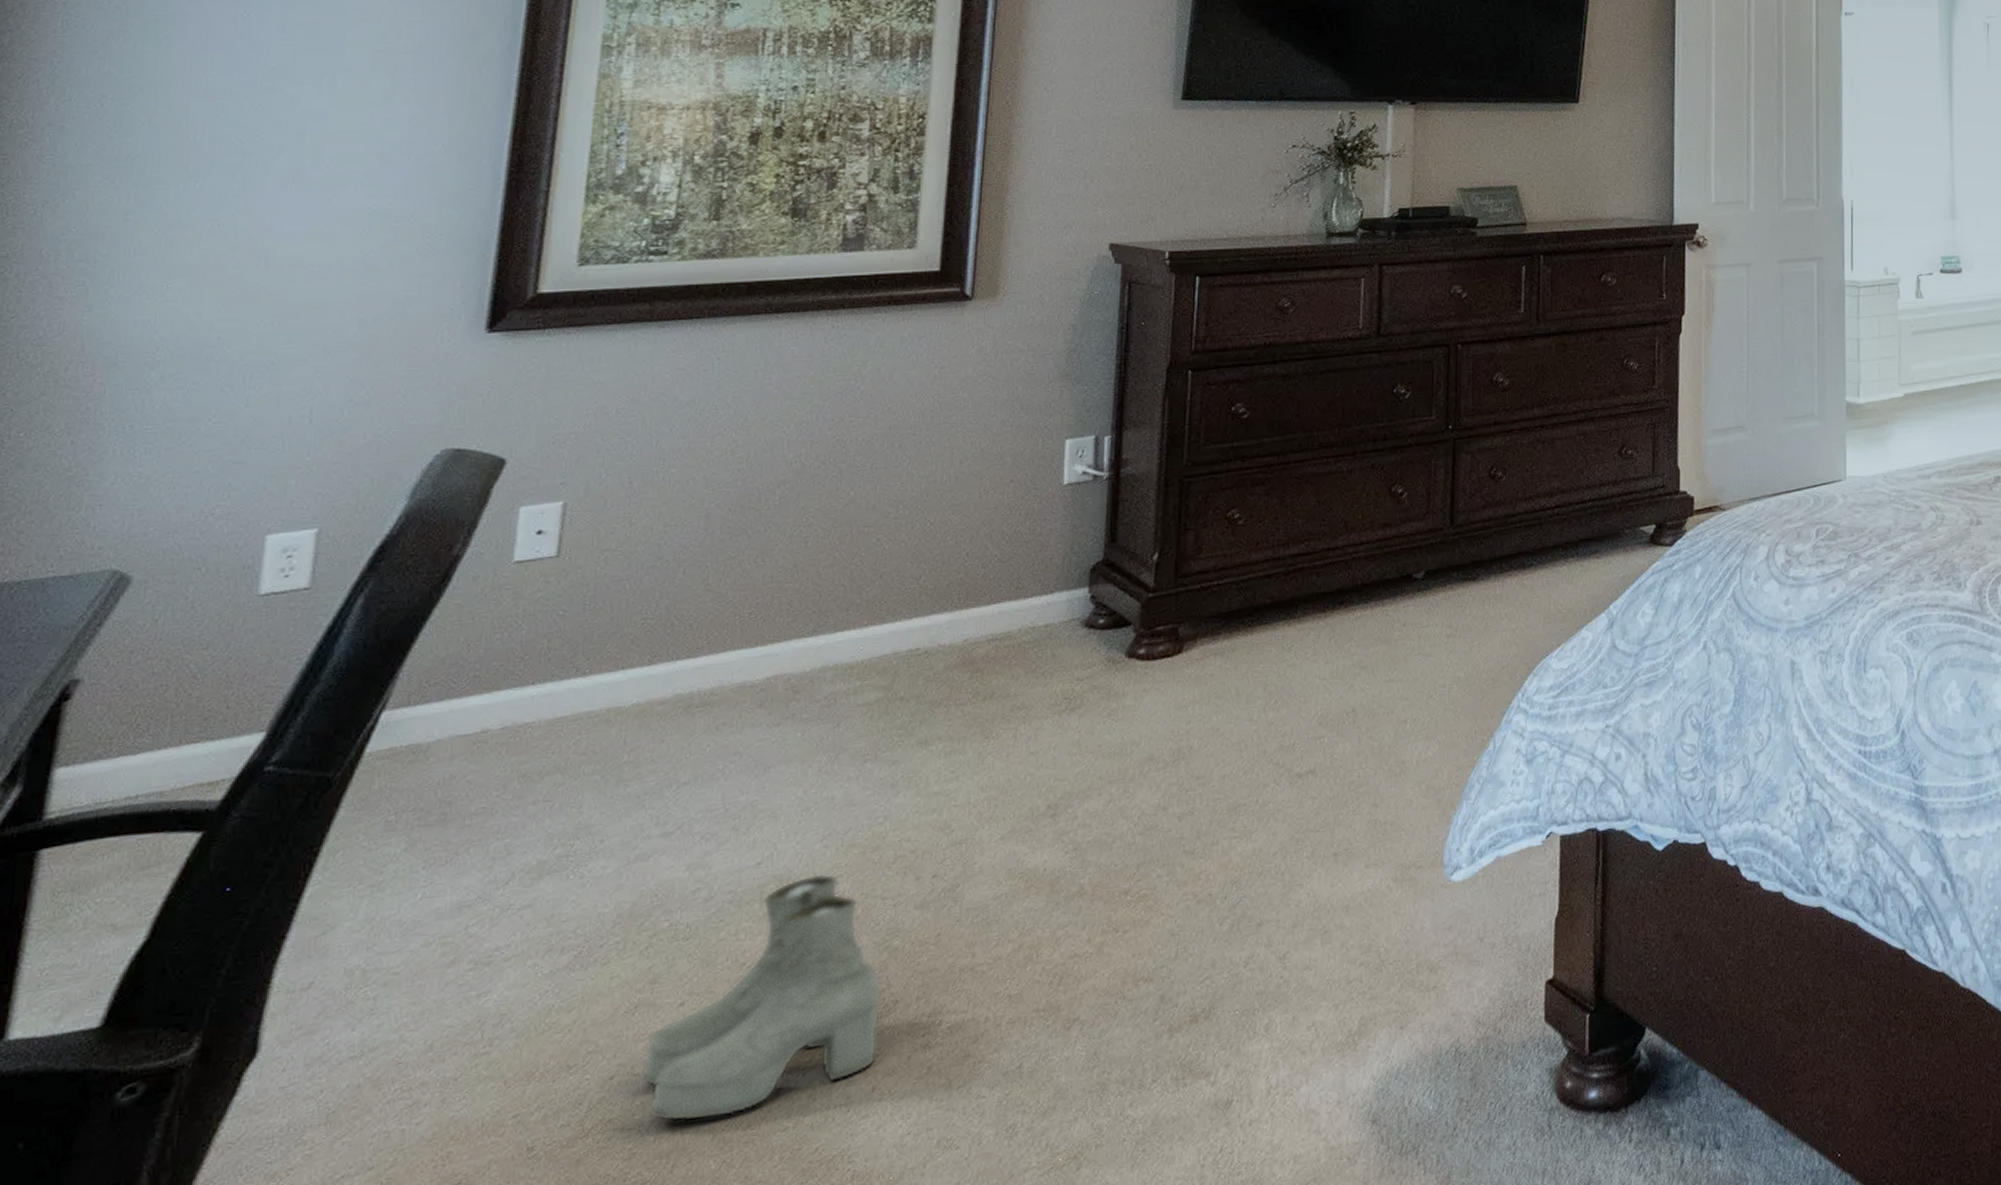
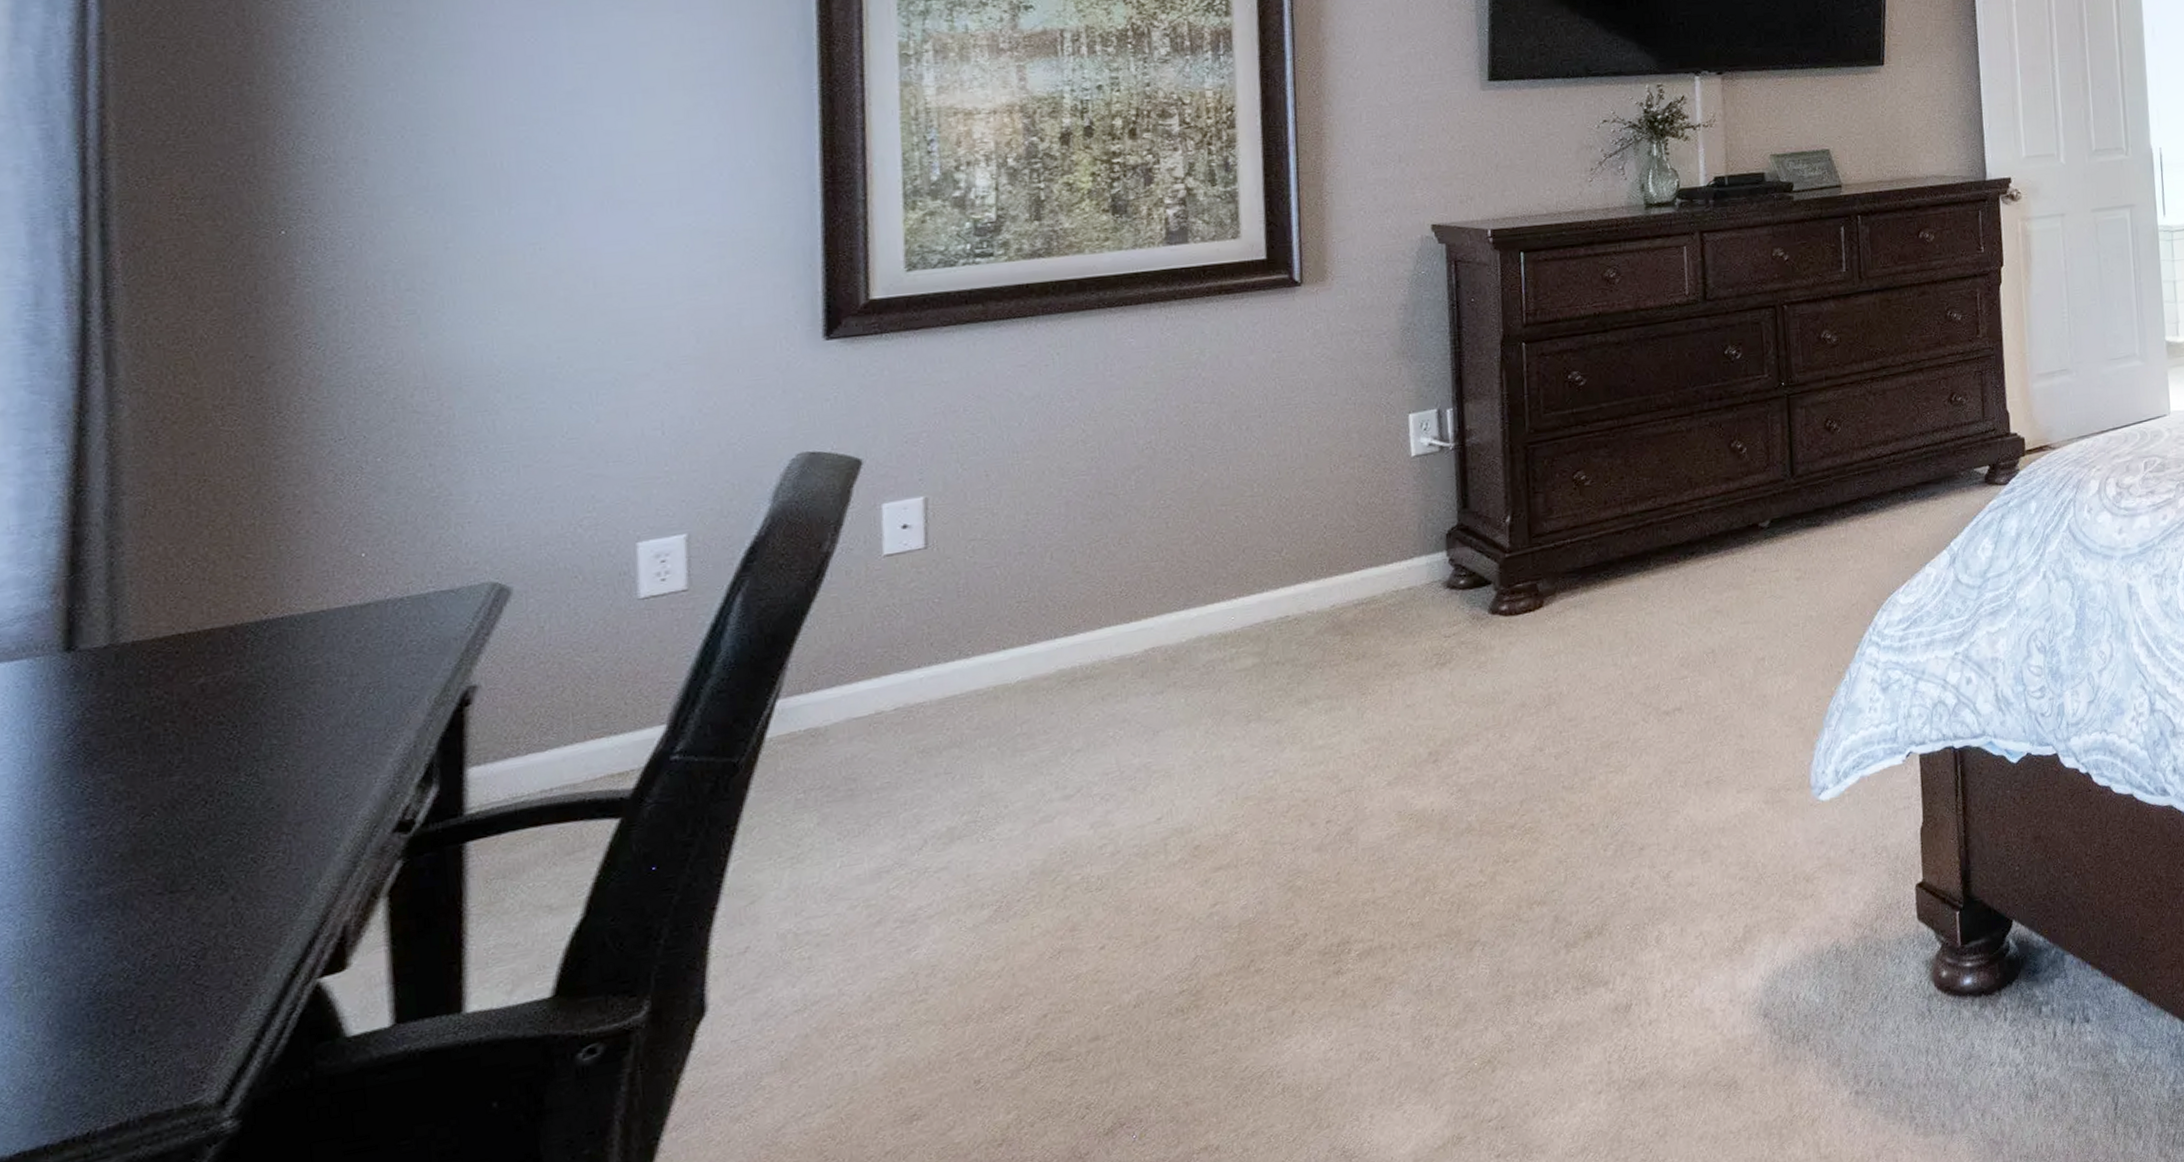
boots: present [642,873,883,1122] -> none [1073,824,1293,1051]

